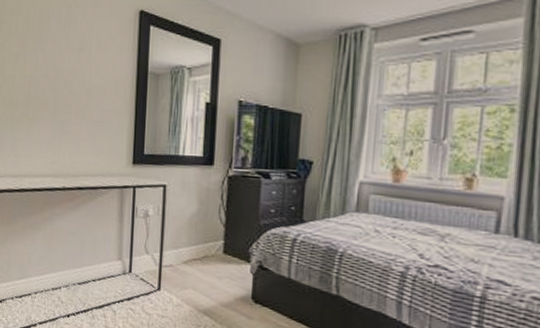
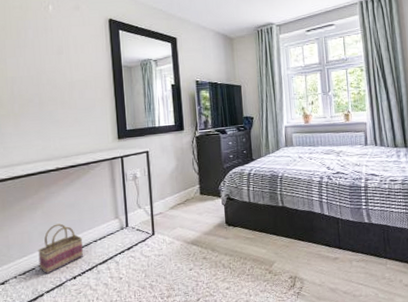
basket: none [35,250,82,304] -> present [38,223,83,274]

